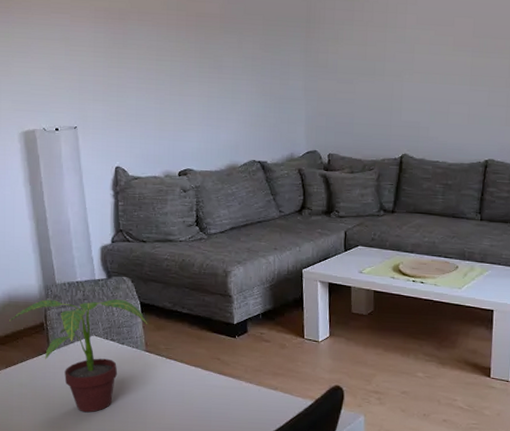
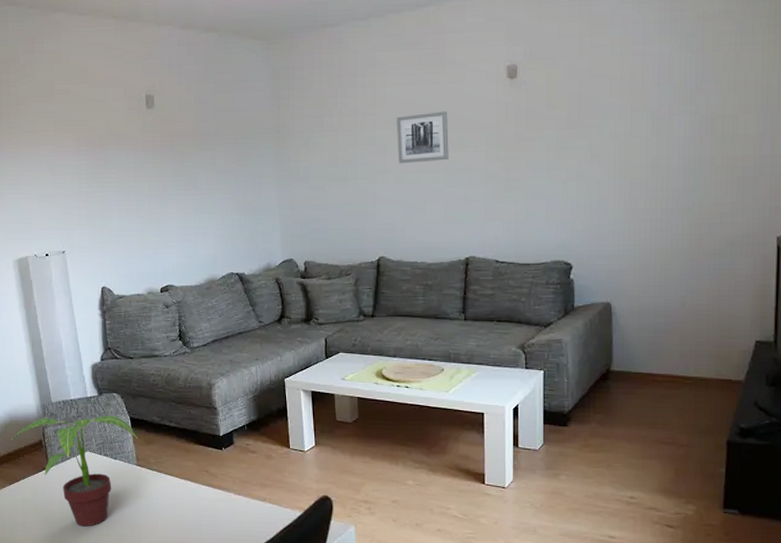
wall art: none [426,16,476,65] -> present [397,111,449,164]

